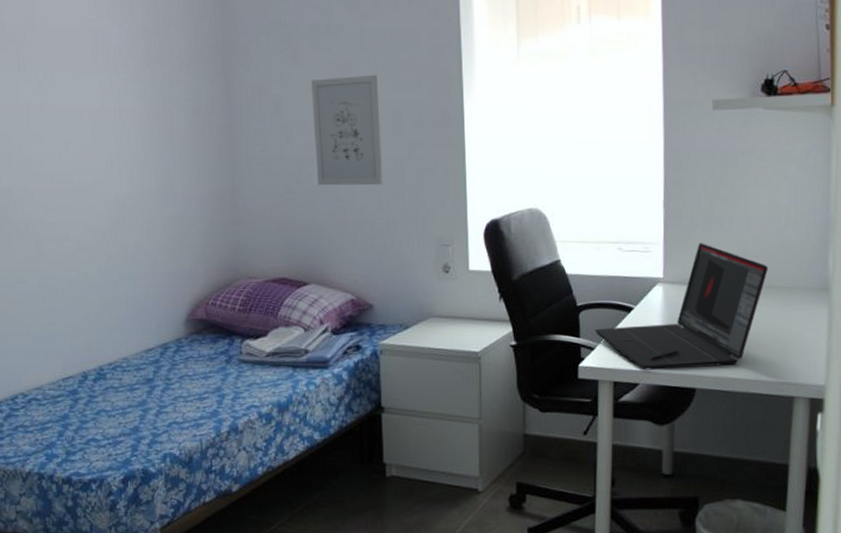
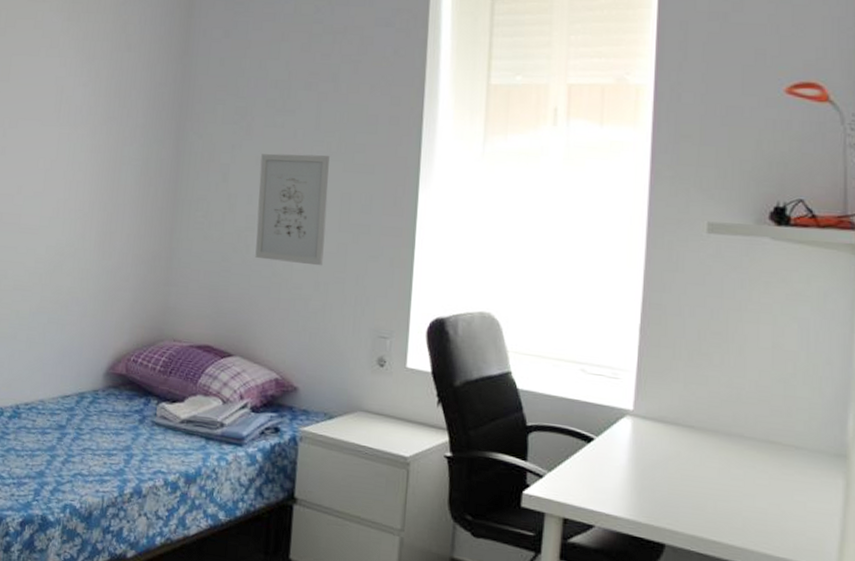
laptop: present [594,243,768,370] -> none [545,378,767,526]

